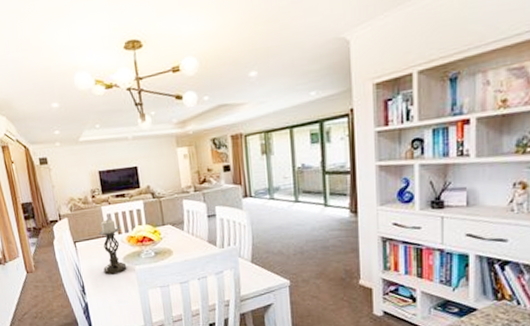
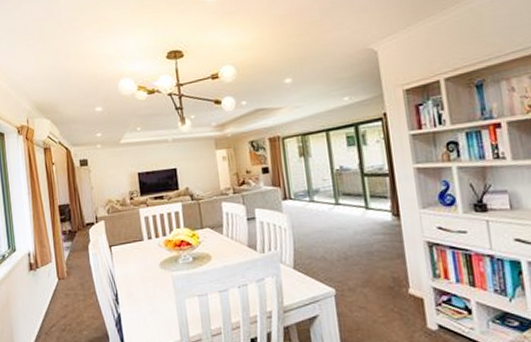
candle holder: present [99,219,127,275] -> none [136,221,164,282]

